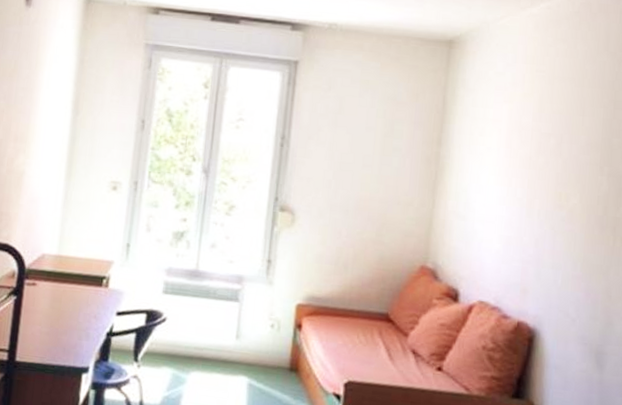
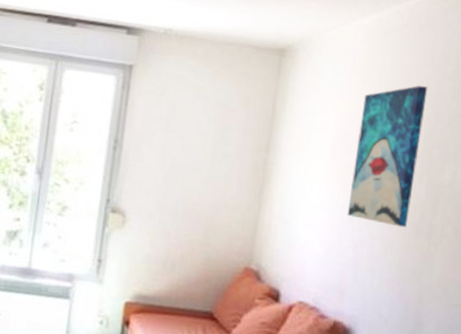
wall art: none [526,73,604,222] -> present [347,85,428,228]

